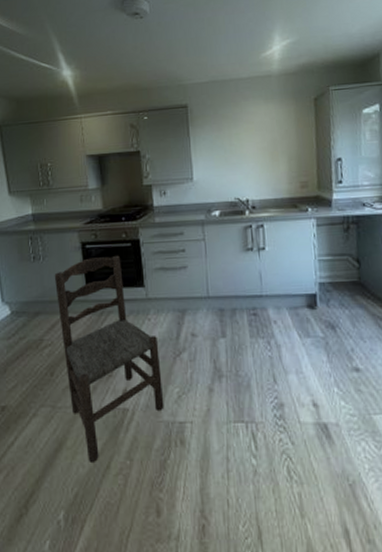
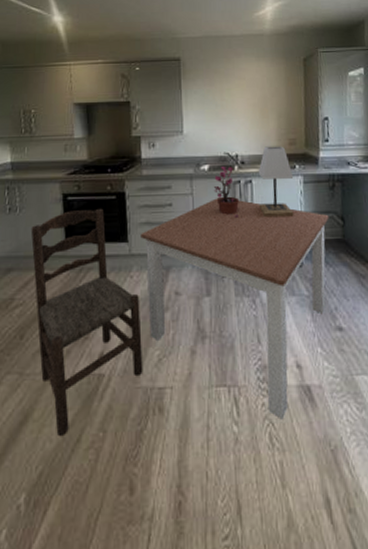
dining table: none [156,241,344,455] -> present [140,196,329,420]
potted plant: none [225,211,252,262] -> present [213,165,240,218]
lamp: none [269,189,308,261] -> present [258,146,294,218]

